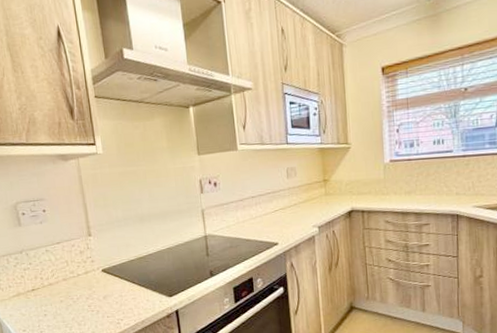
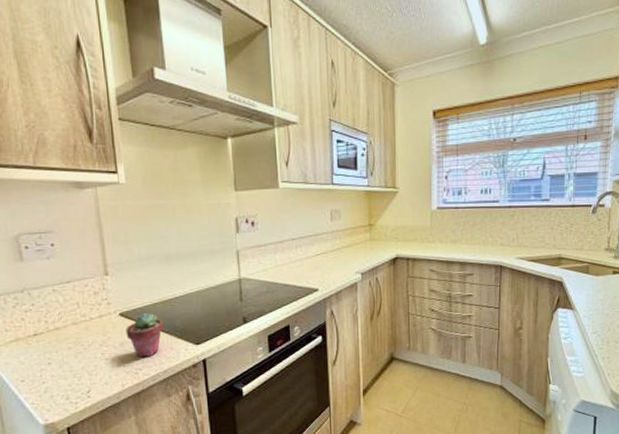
potted succulent: none [108,268,140,309] -> present [126,312,164,358]

